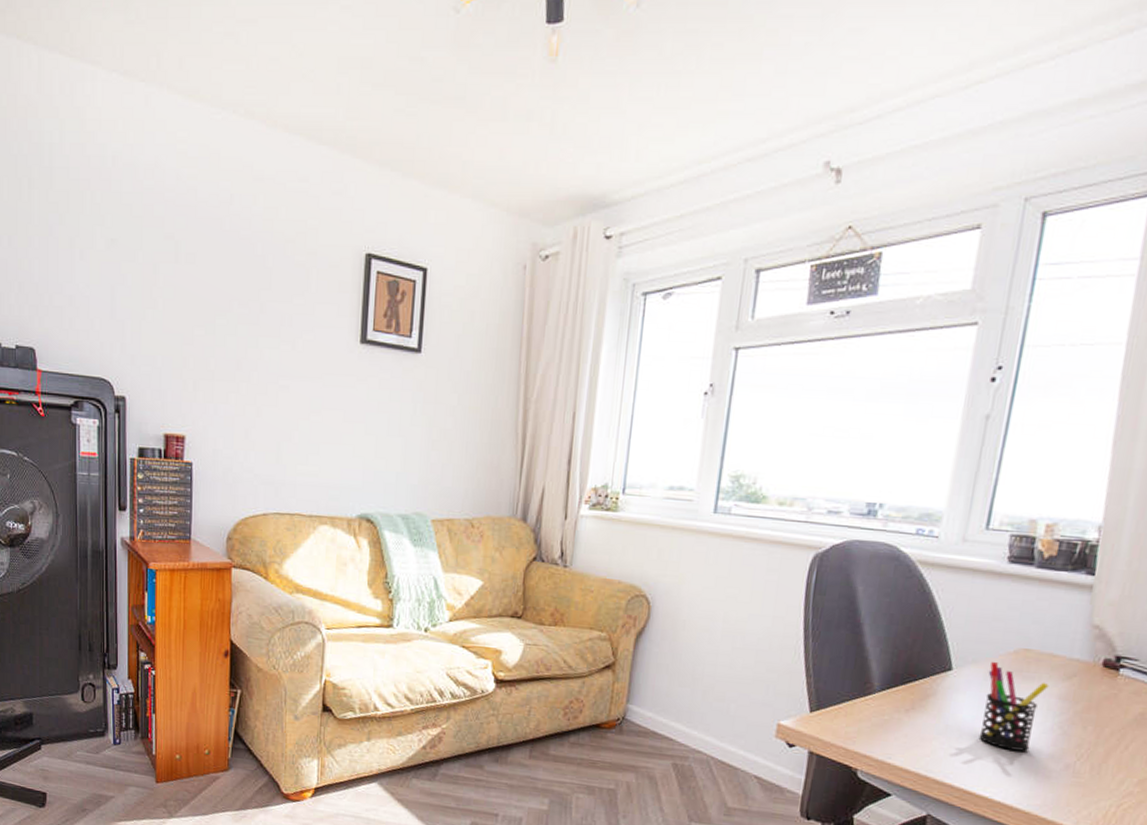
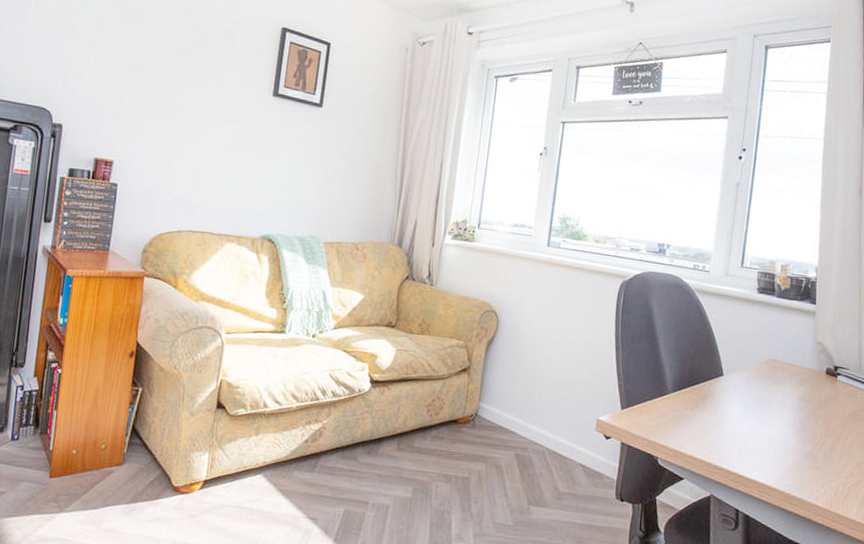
pen holder: present [979,661,1049,751] -> none [745,369,791,441]

